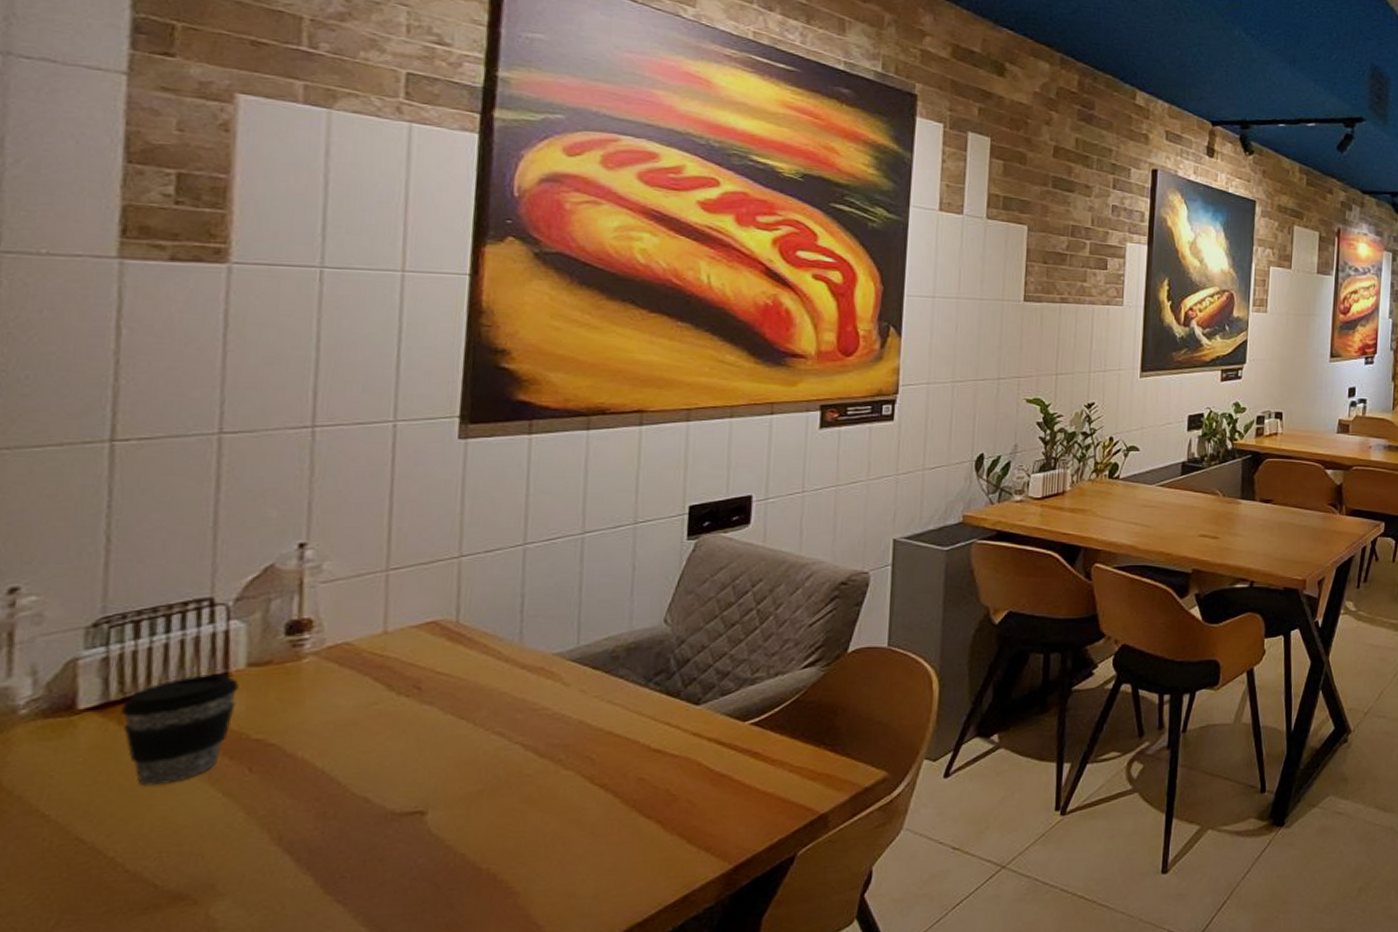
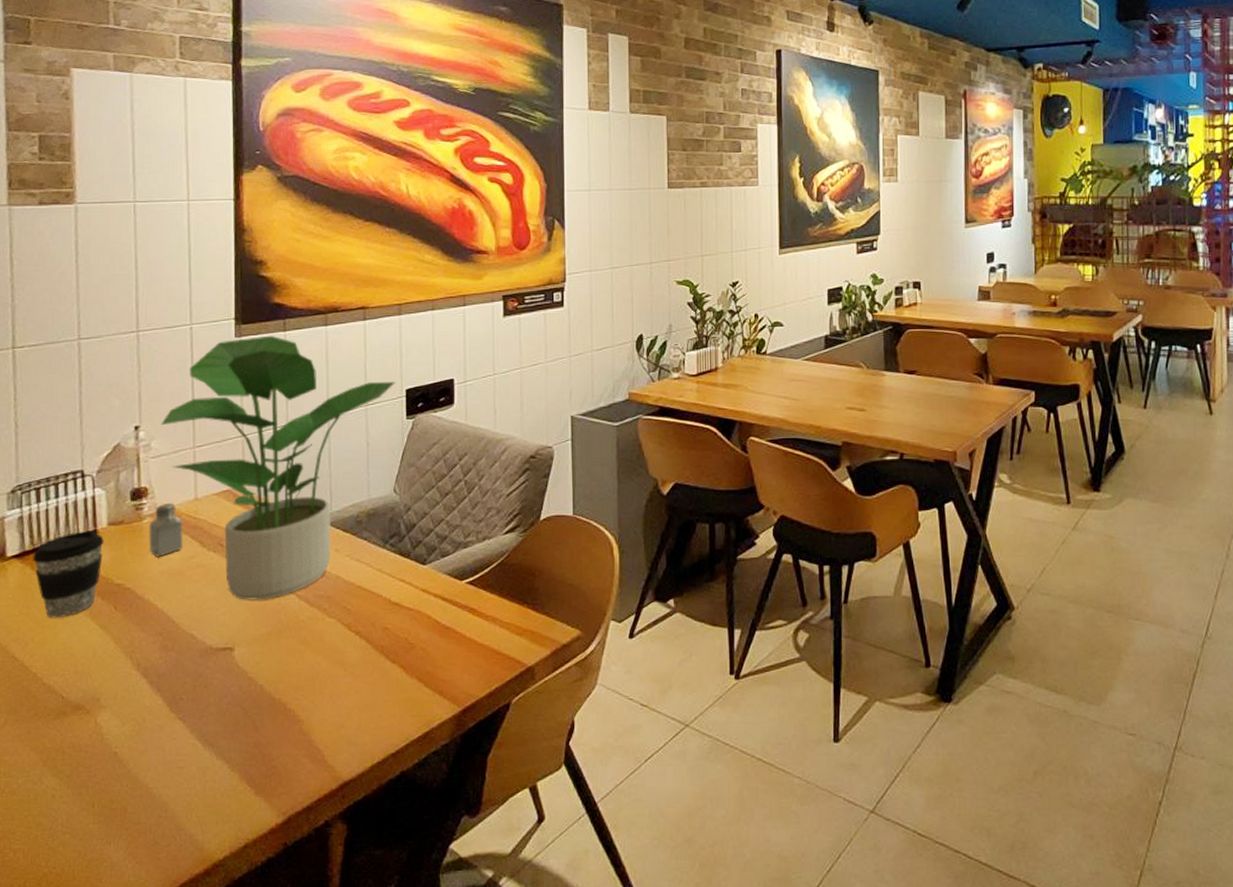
saltshaker: none [309,637,363,704] -> present [149,502,183,557]
potted plant: none [339,438,677,754] -> present [161,335,396,600]

